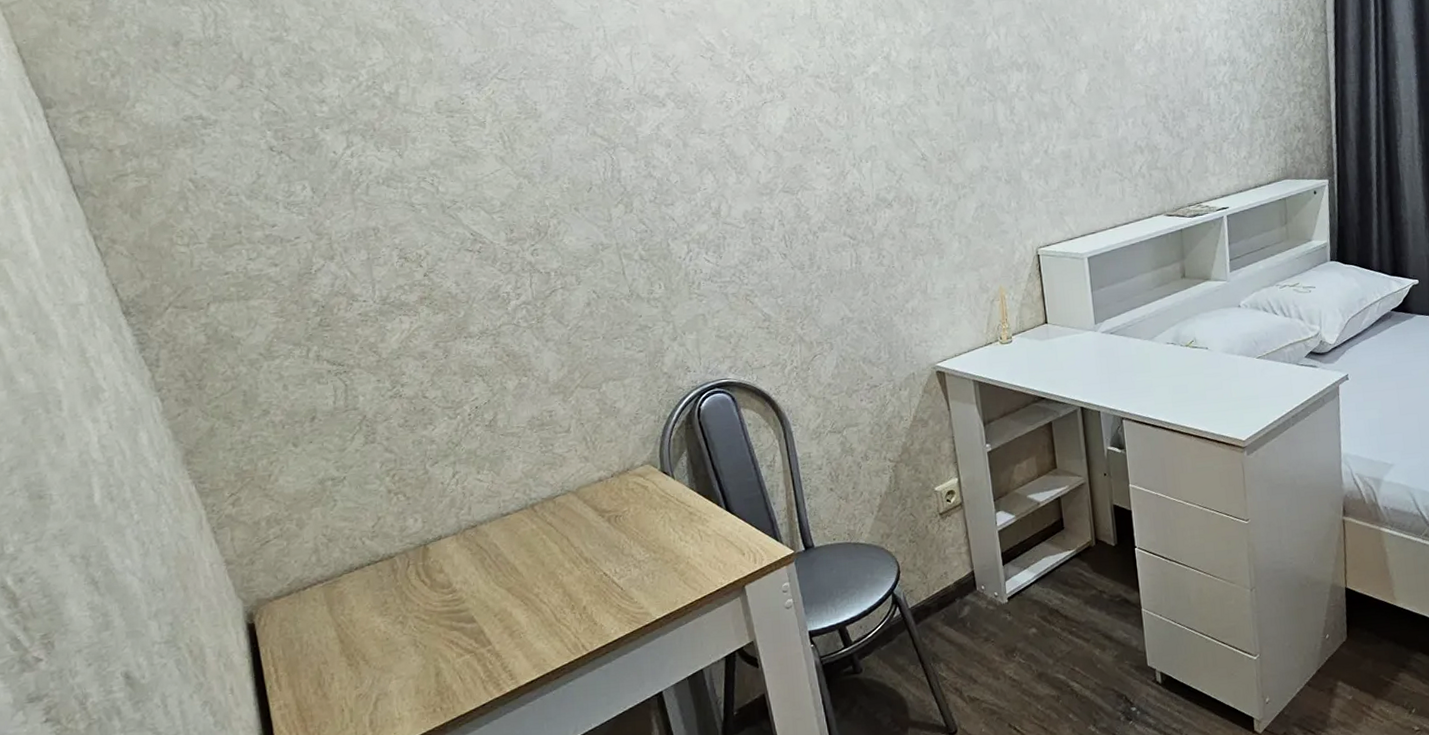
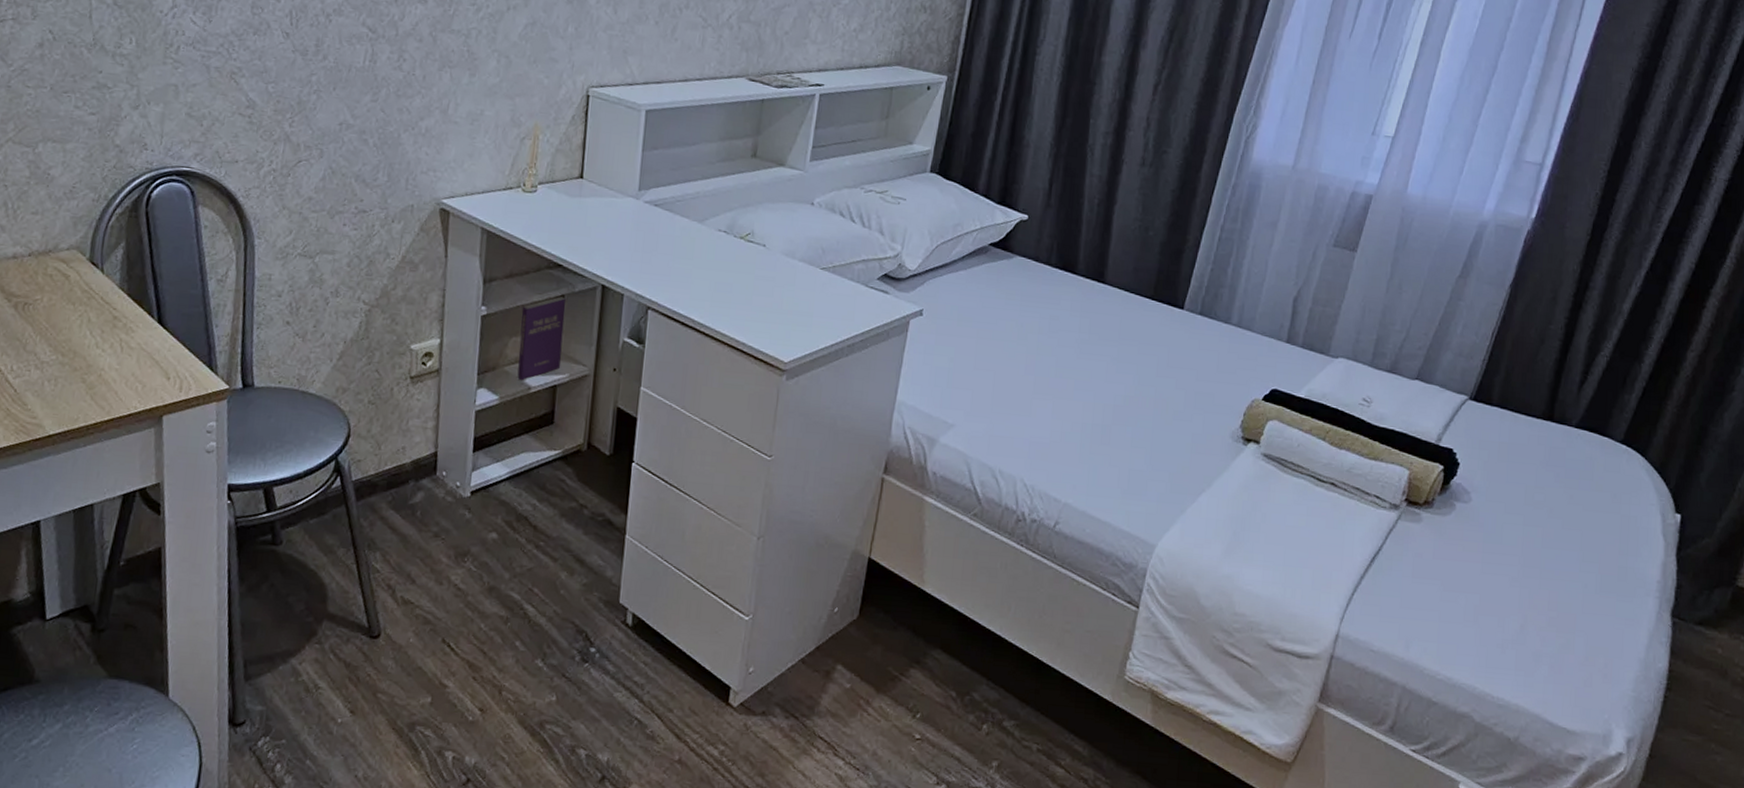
book: none [1019,423,1061,499] -> present [517,296,567,381]

